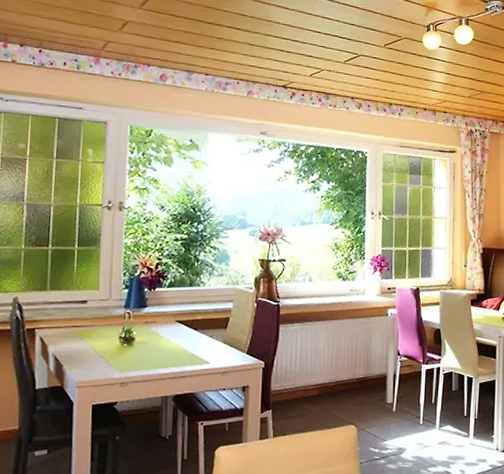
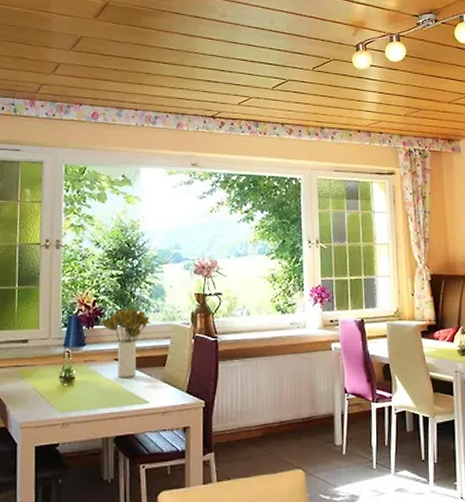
flower bouquet: none [160,271,215,338] -> present [97,307,151,377]

